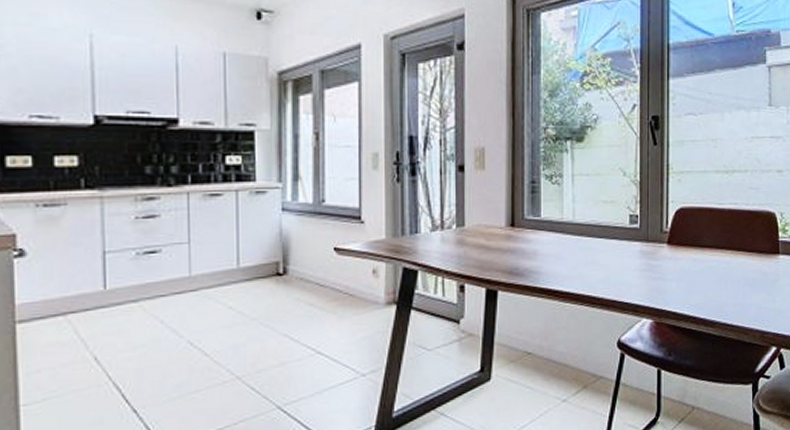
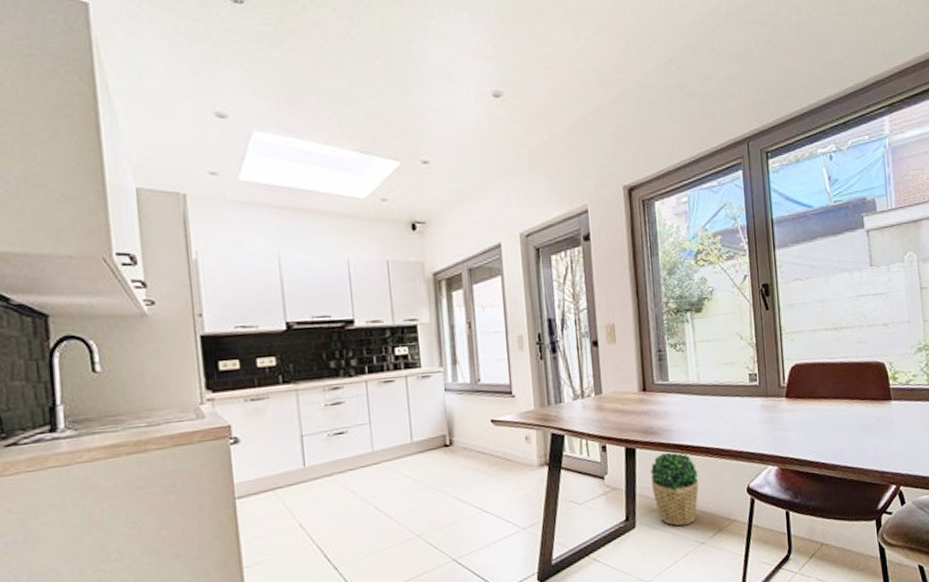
potted plant: none [512,295,565,381] -> present [650,451,699,526]

